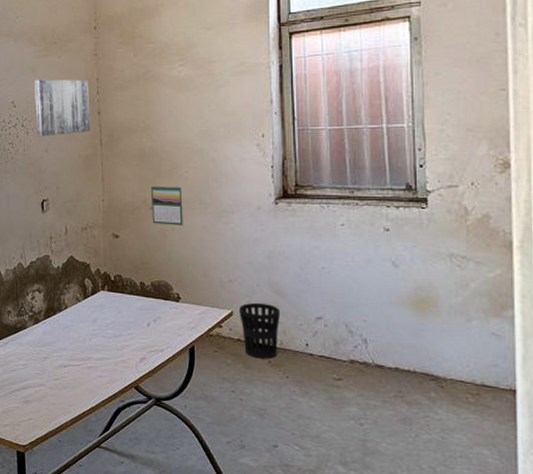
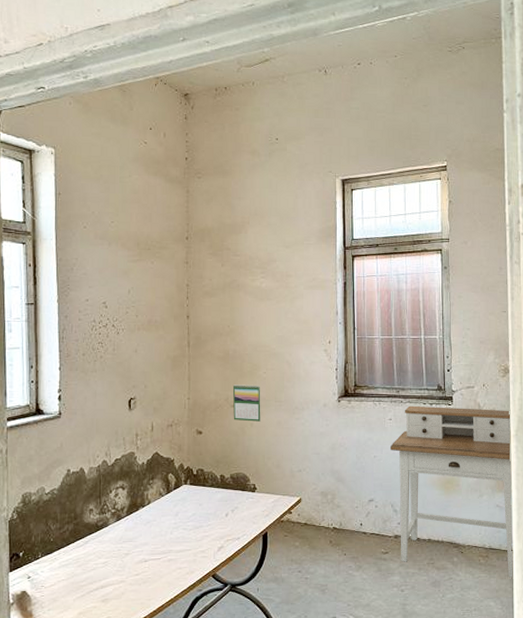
wall art: present [34,79,91,137] -> none [127,282,180,337]
wastebasket: present [238,302,281,359] -> none [306,489,341,540]
desk: none [342,209,516,424] -> present [389,405,512,578]

